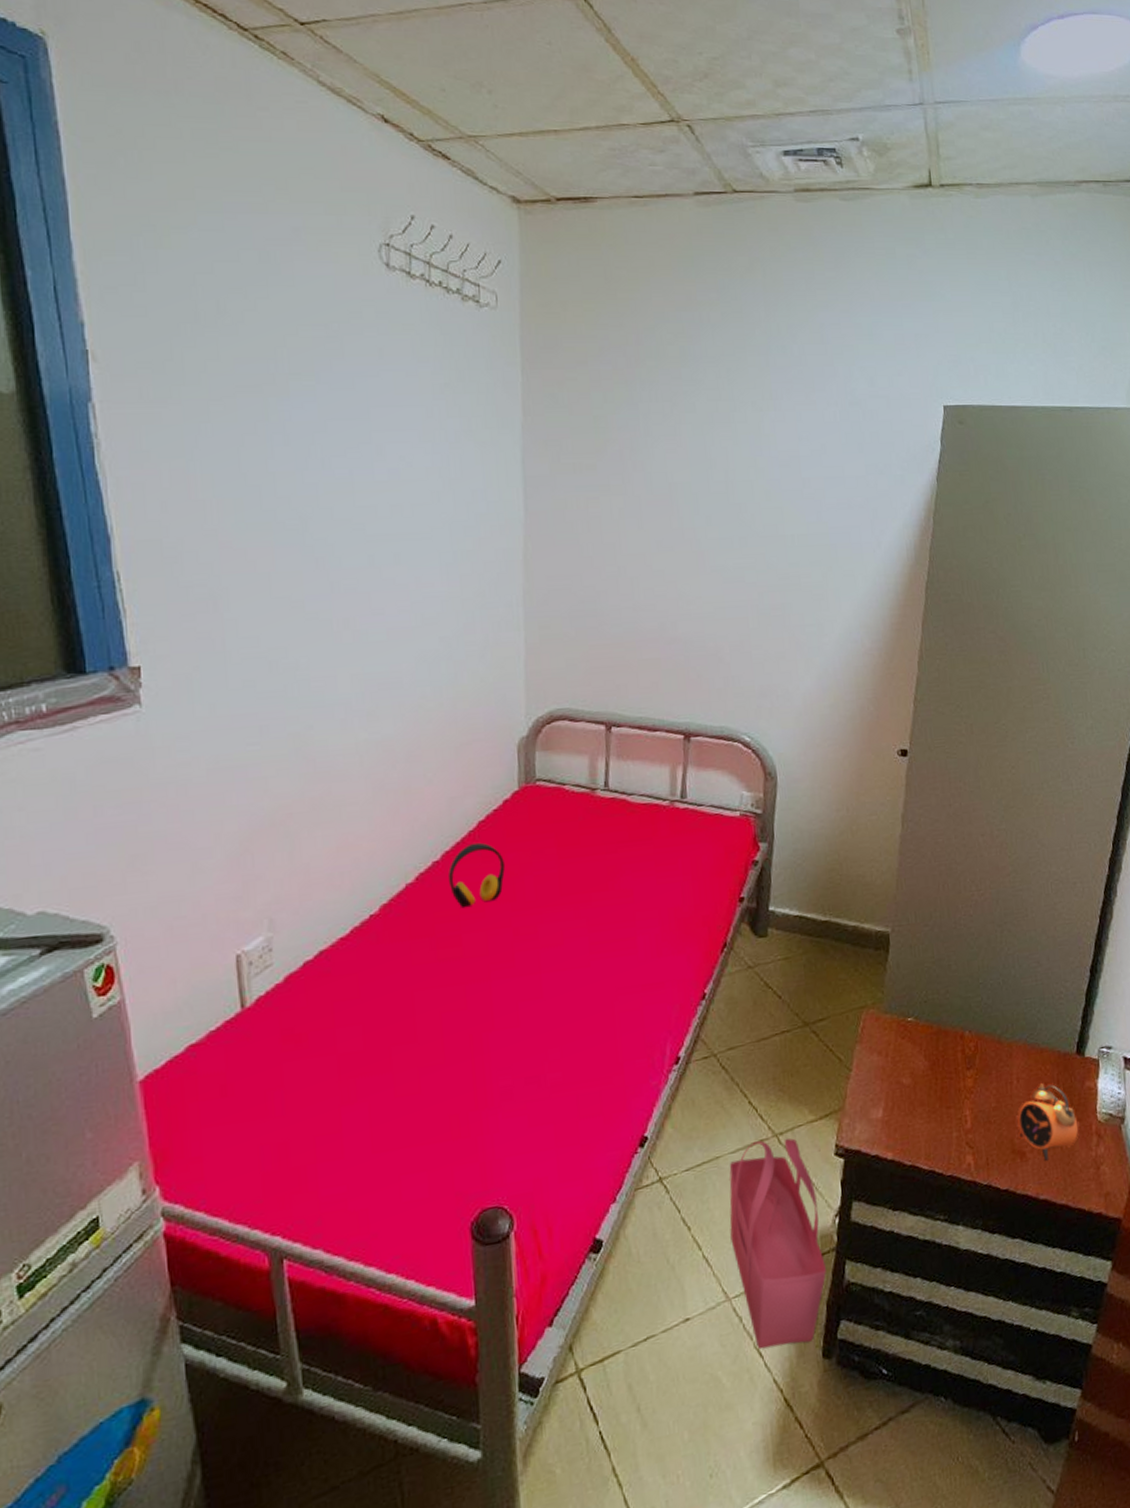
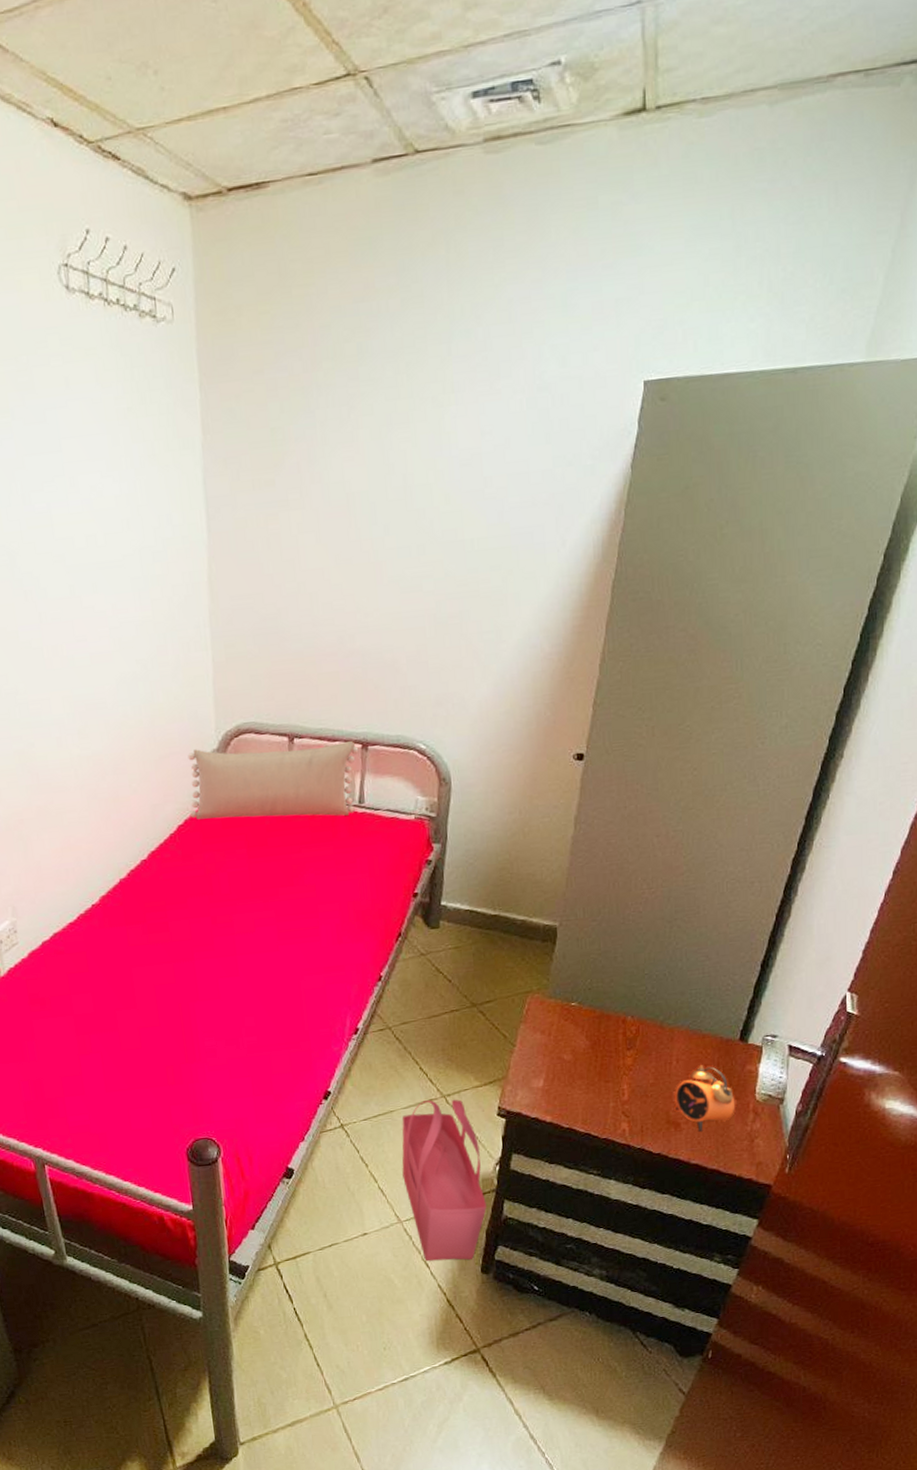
headphones: present [448,842,505,908] -> none [154,843,203,900]
pillow: none [492,732,681,815] -> present [187,741,359,820]

